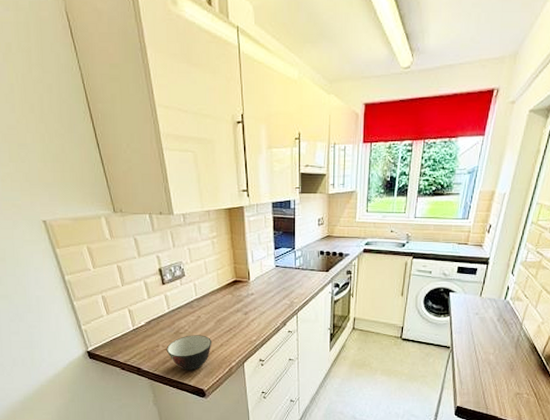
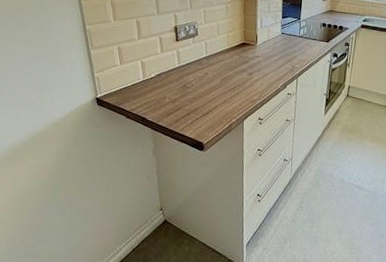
soup bowl: present [166,335,212,371] -> none [172,90,216,124]

